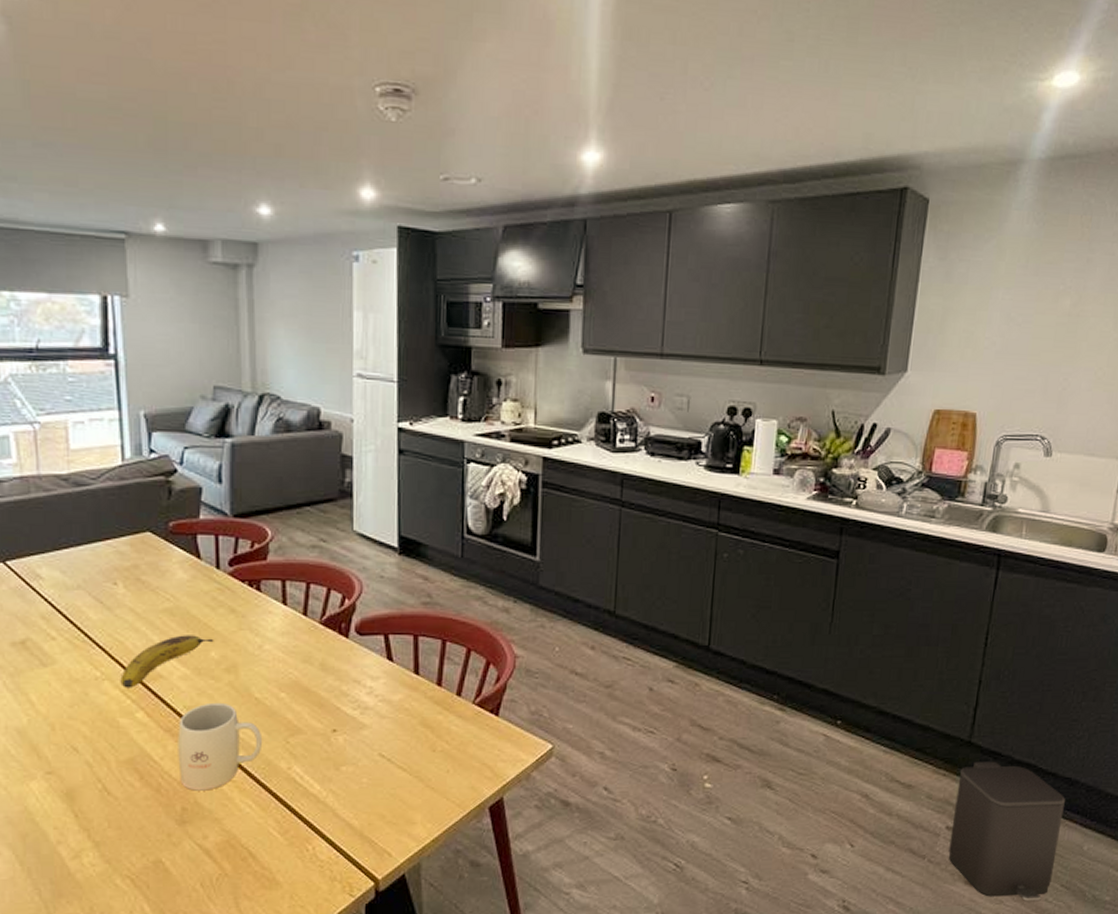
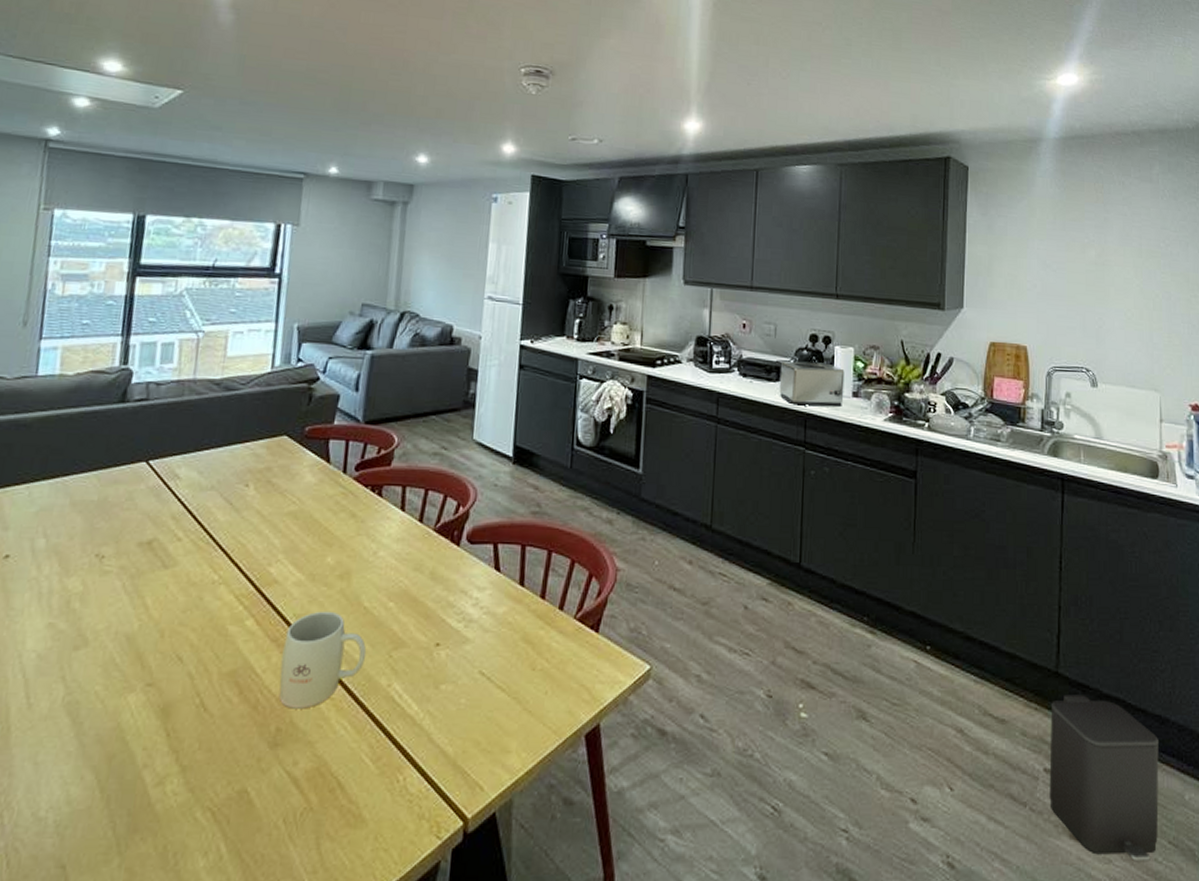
fruit: present [120,635,214,688] -> none [236,539,332,594]
toaster: none [691,437,766,486] -> present [779,361,845,408]

